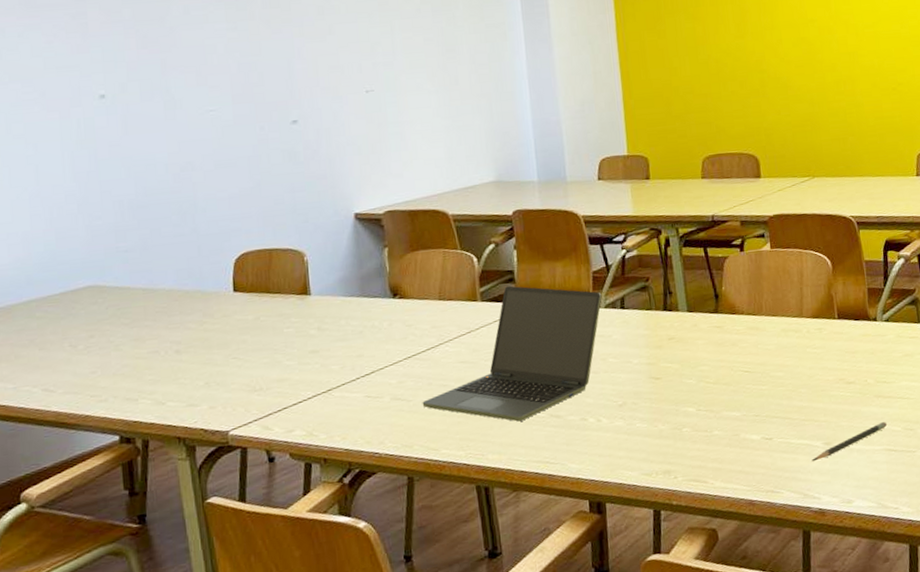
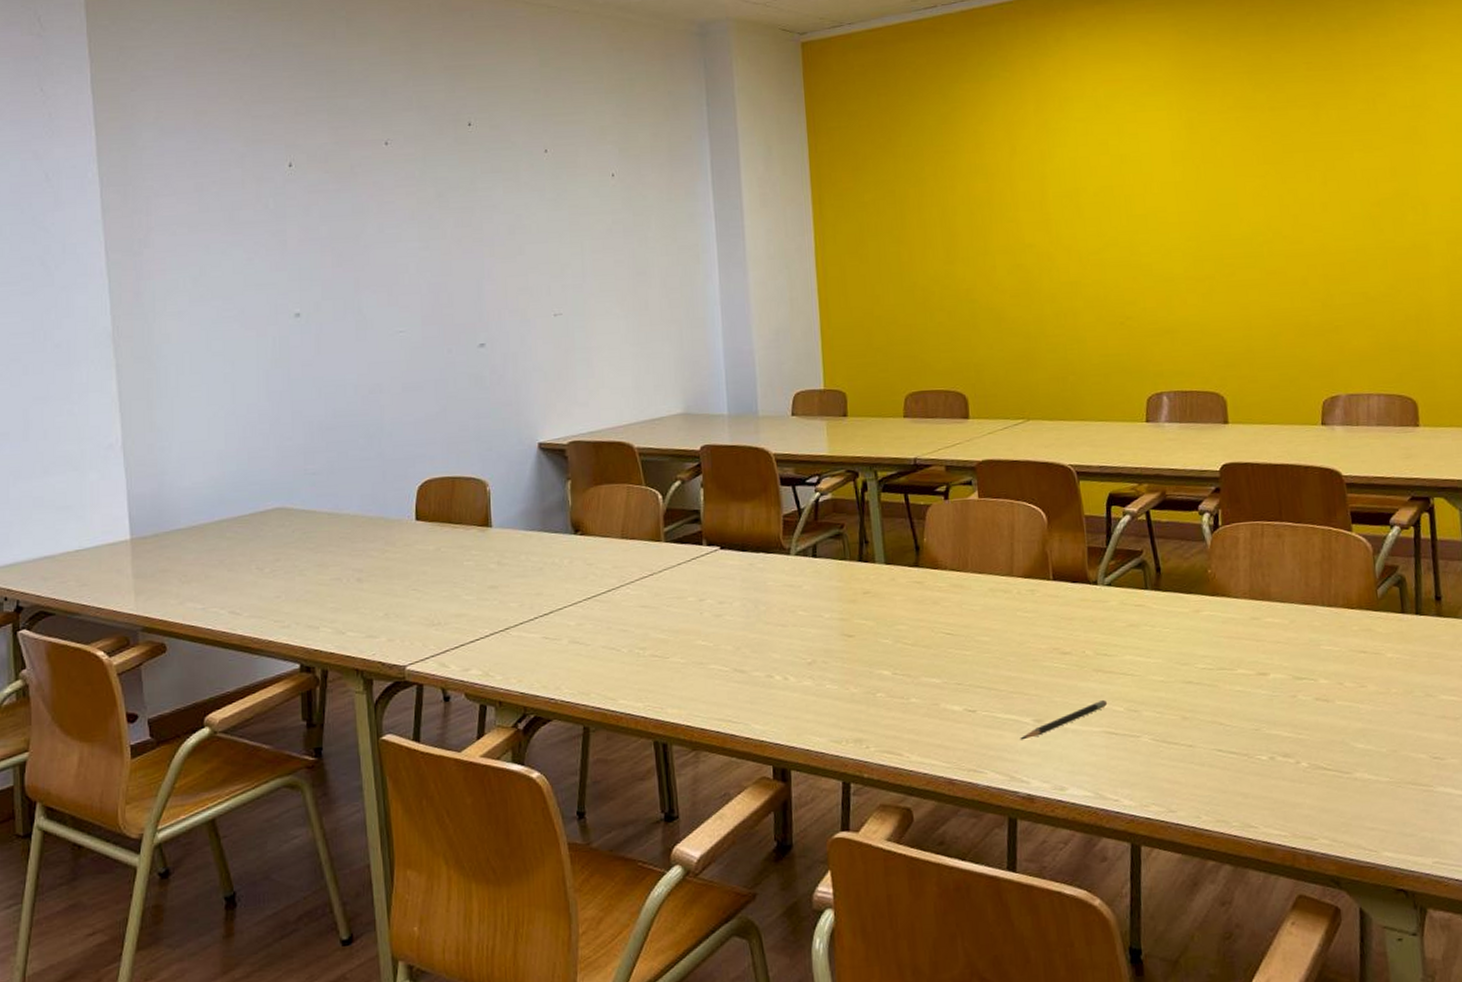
laptop: present [422,286,602,422] -> none [600,526,793,675]

